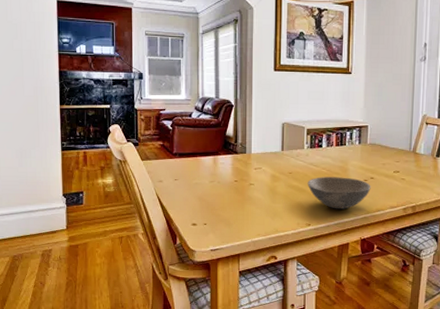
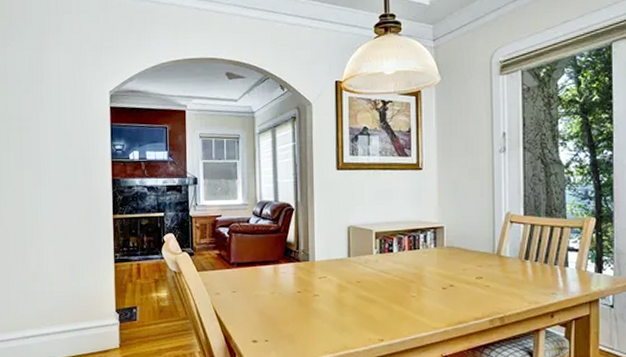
soup bowl: present [307,177,371,209] -> none [378,285,451,322]

